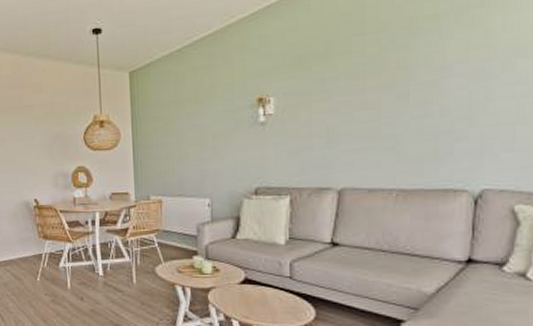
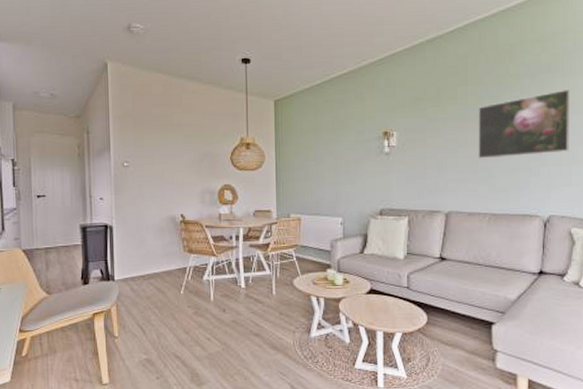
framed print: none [379,25,513,124] -> present [477,89,570,159]

